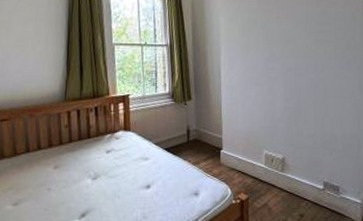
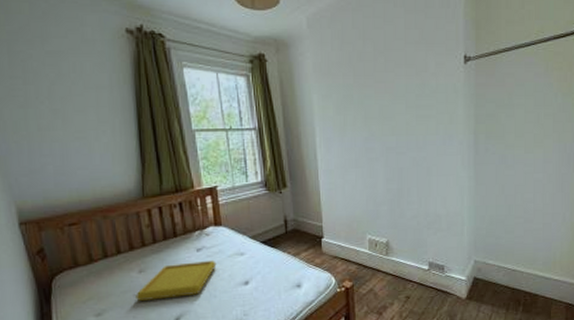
serving tray: none [49,162,123,196] -> present [136,260,217,302]

